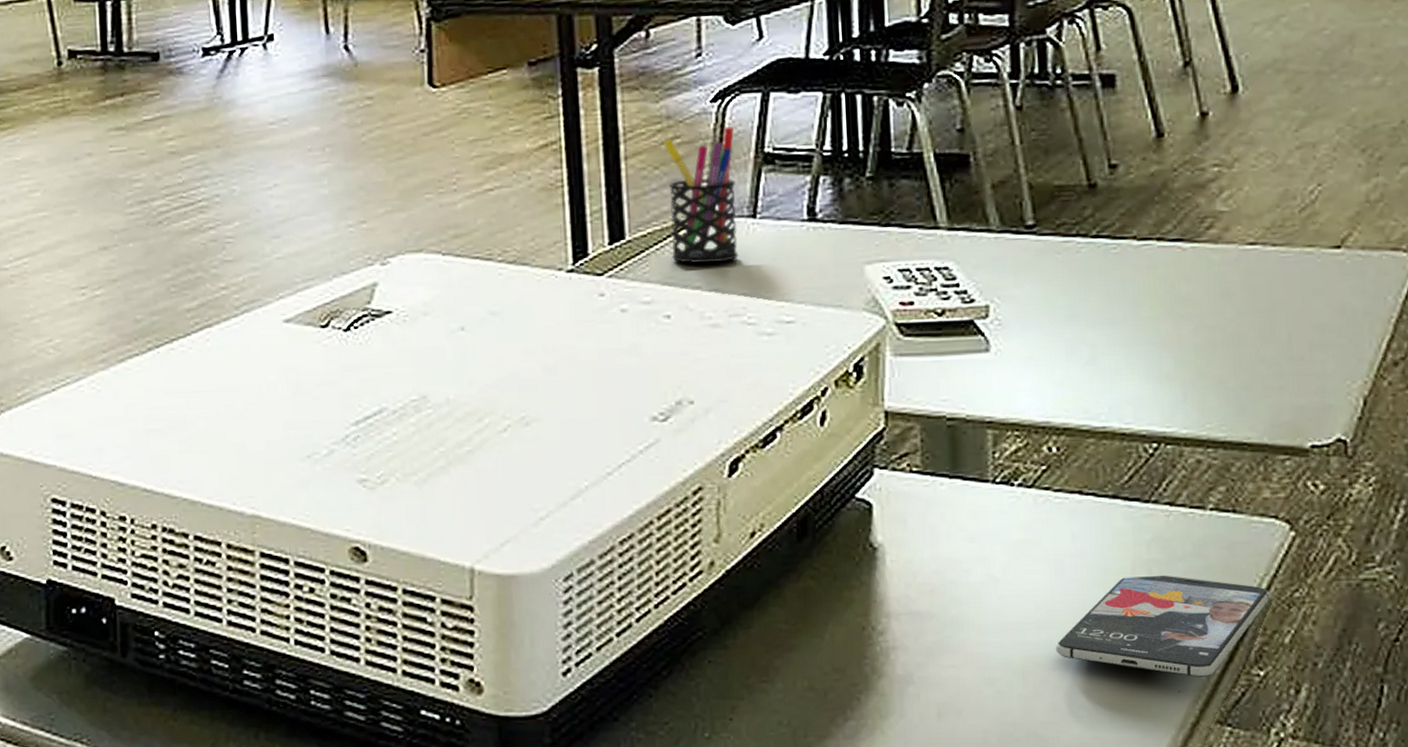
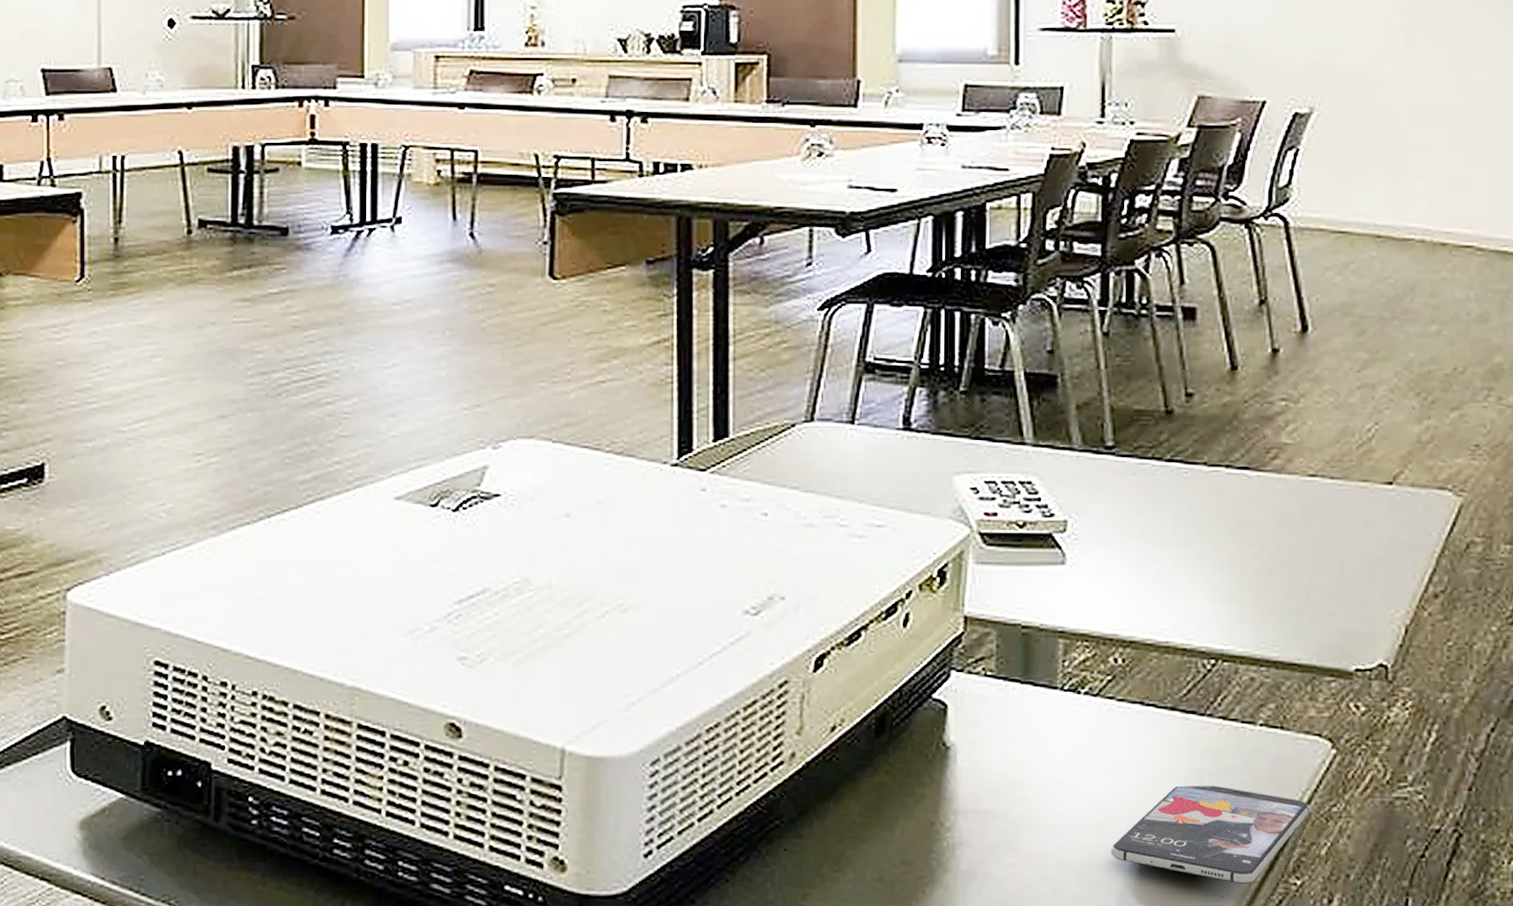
pen holder: present [662,127,739,264] -> none [770,335,838,465]

